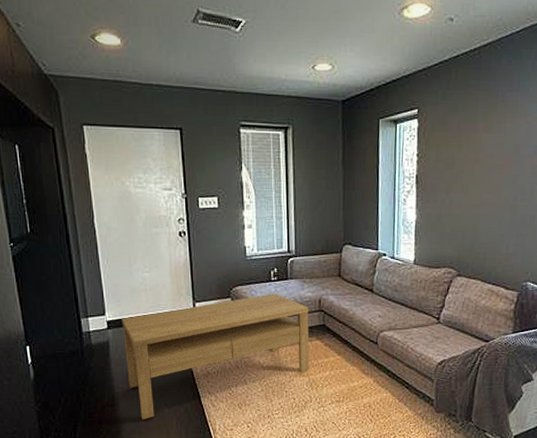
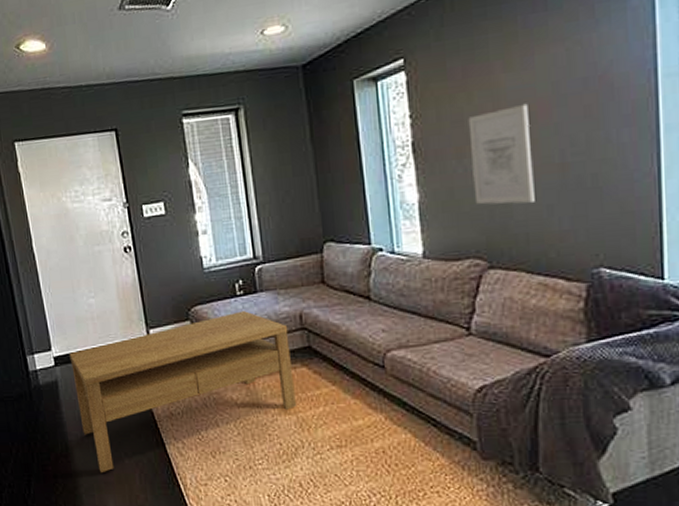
wall art: none [454,158,498,231] -> present [468,103,535,205]

